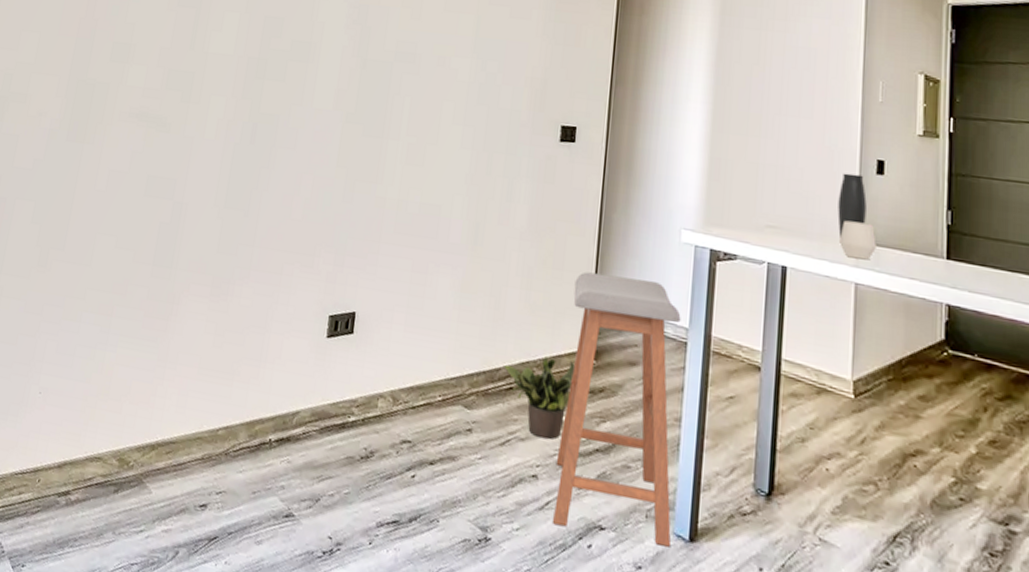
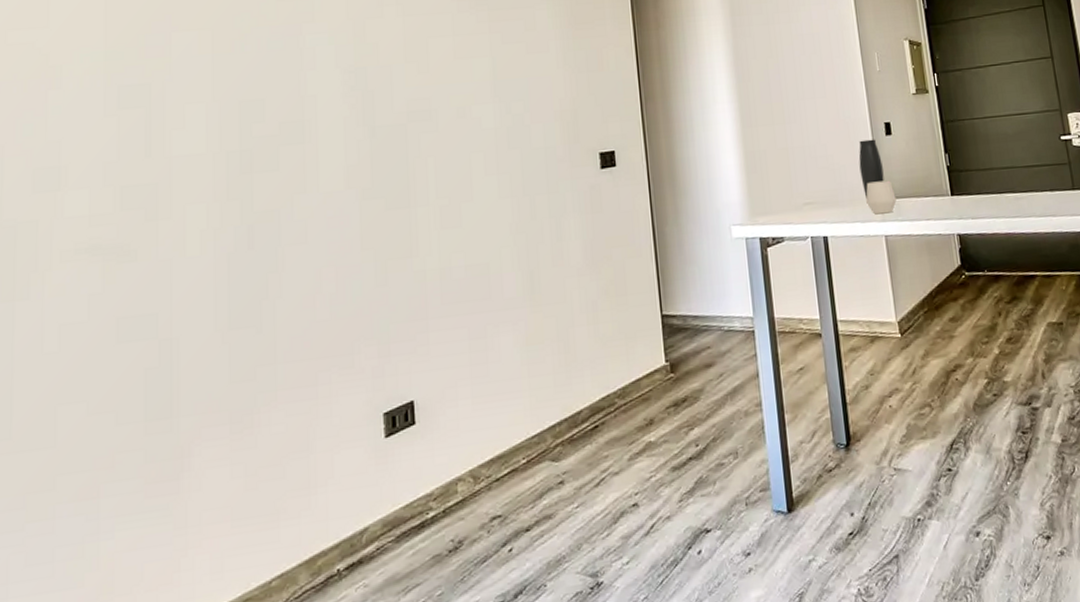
potted plant: present [502,356,575,440] -> none [583,381,656,466]
stool: present [553,272,681,547] -> none [640,282,772,545]

